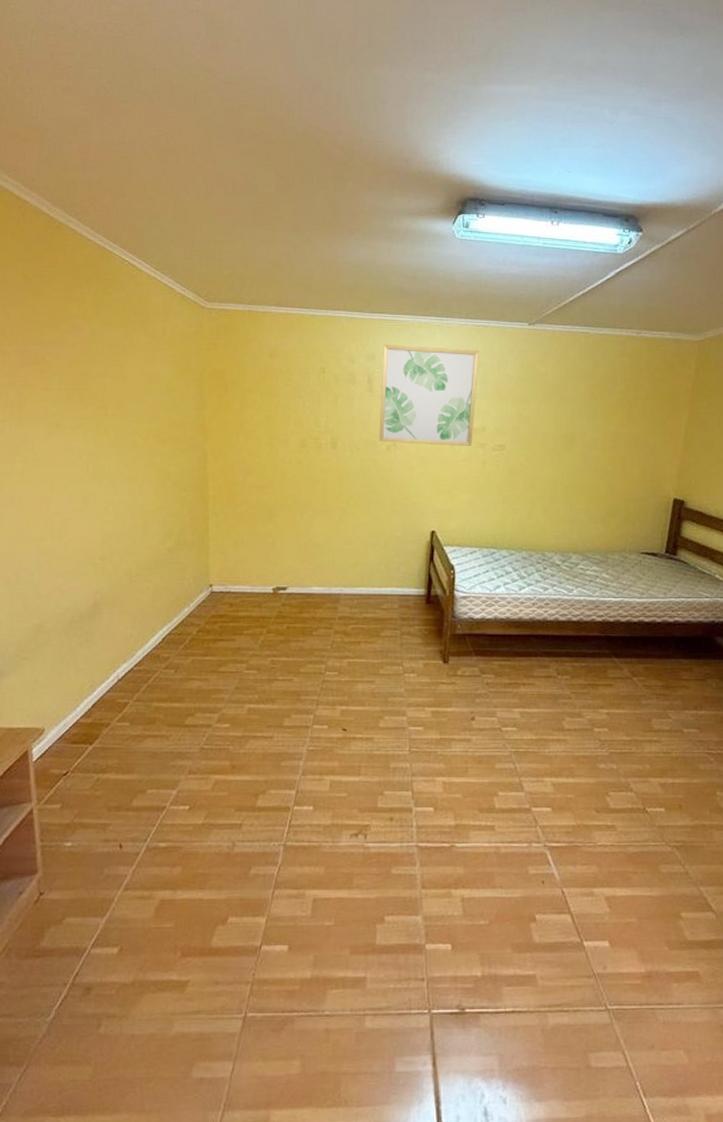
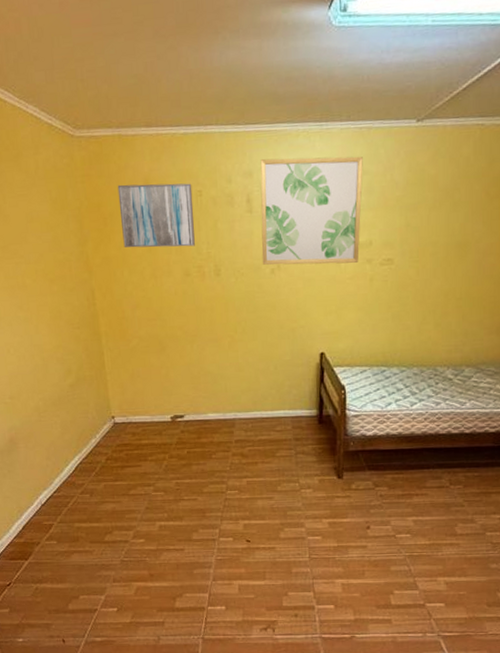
wall art: none [242,355,316,419] -> present [117,183,195,248]

